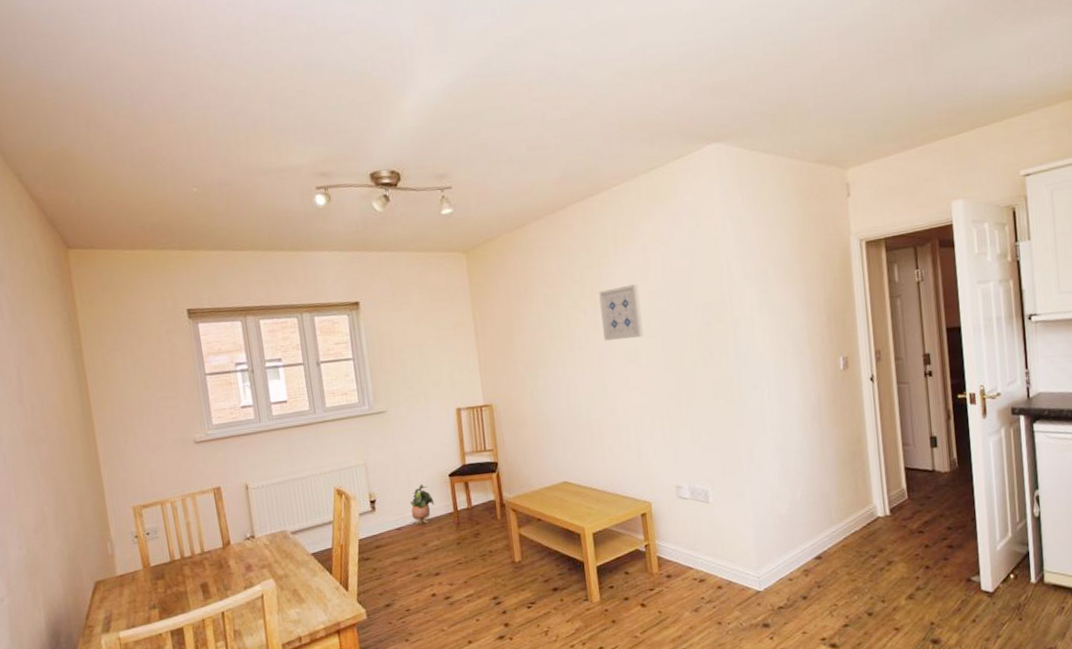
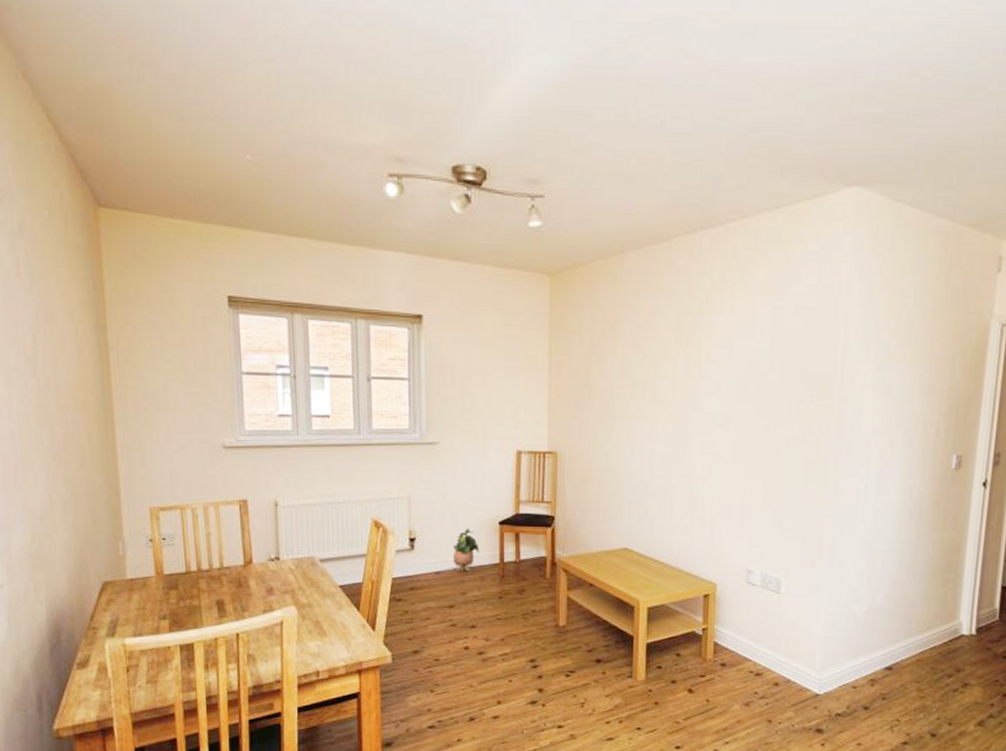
wall art: present [599,284,644,341] -> none [693,339,740,401]

